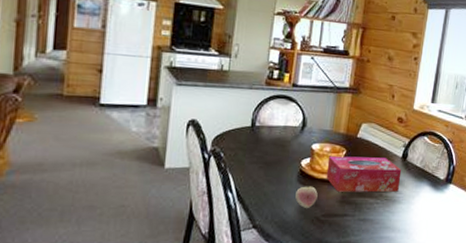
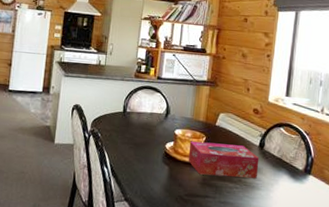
fruit: present [295,186,318,208] -> none [161,166,181,187]

